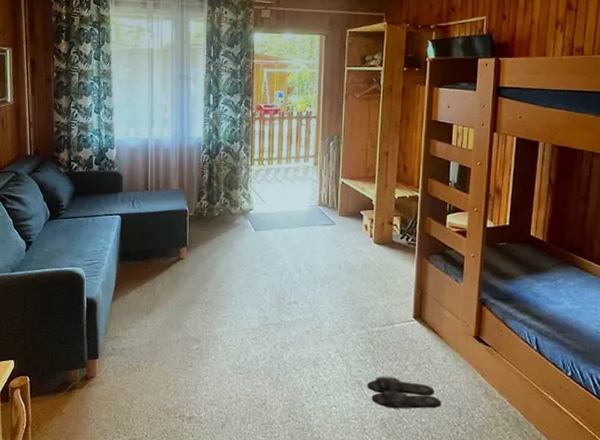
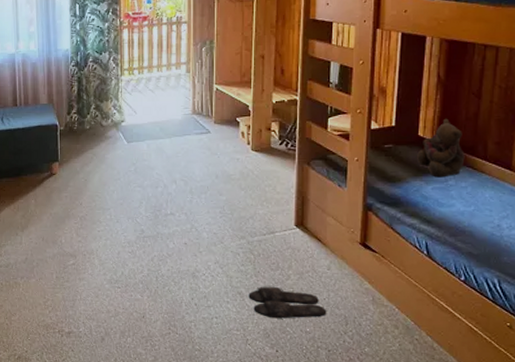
teddy bear: none [529,220,573,276] -> present [417,118,465,178]

